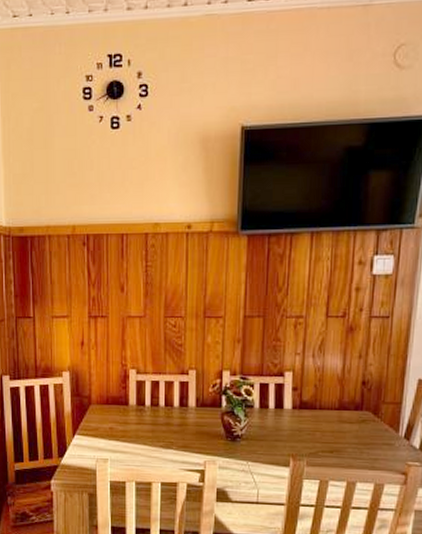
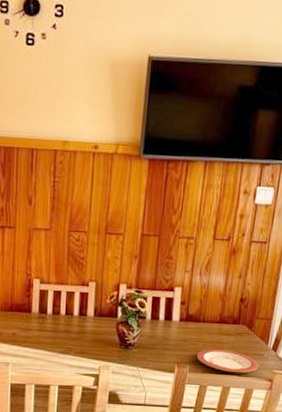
plate: none [314,439,389,466] -> present [196,349,259,373]

